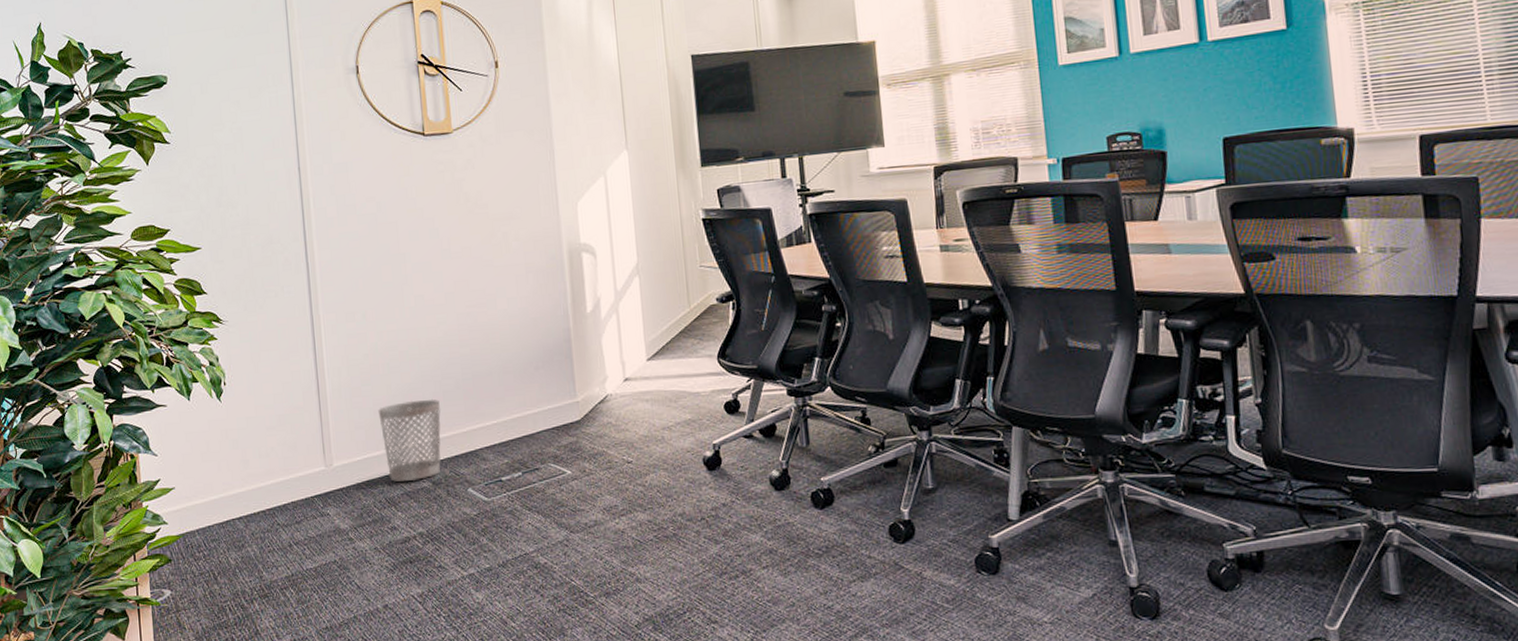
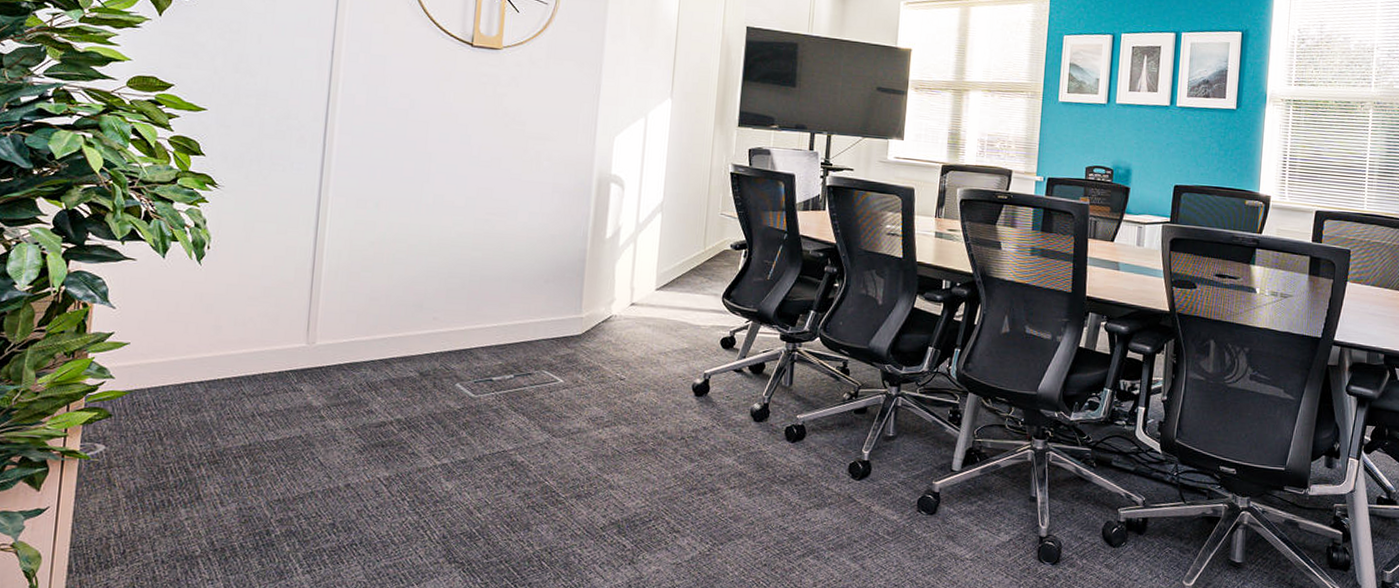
wastebasket: present [378,398,441,482] -> none [374,292,442,369]

